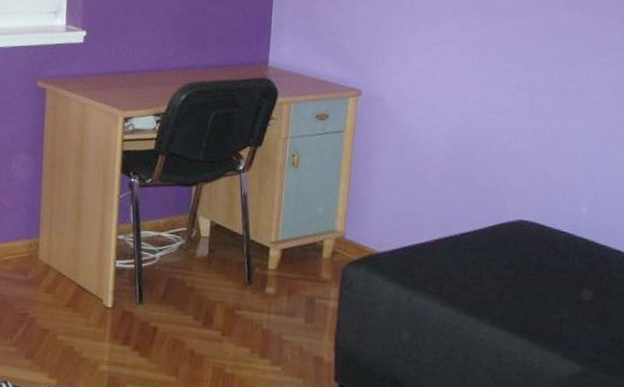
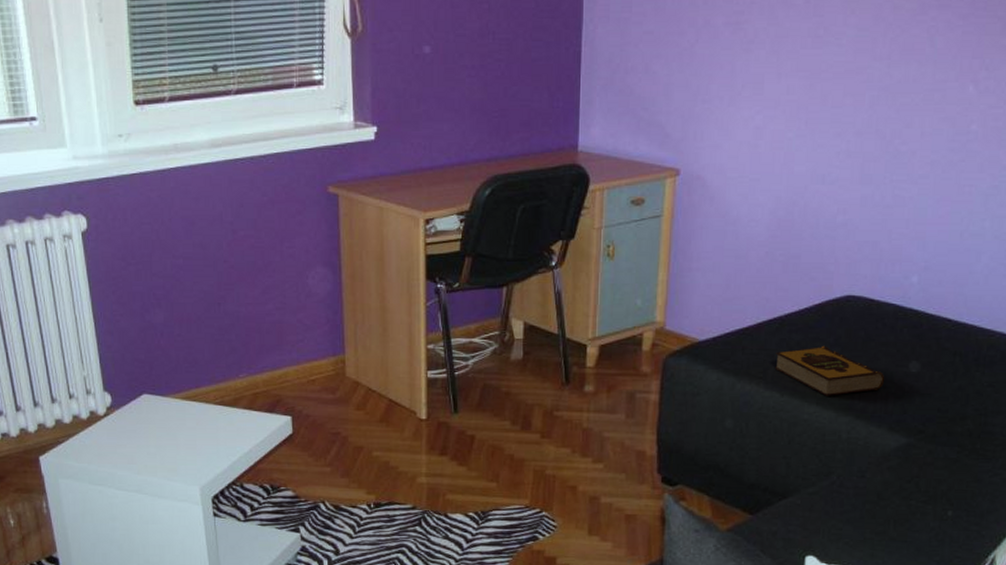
hardback book: none [451,267,559,318] -> present [775,347,885,396]

